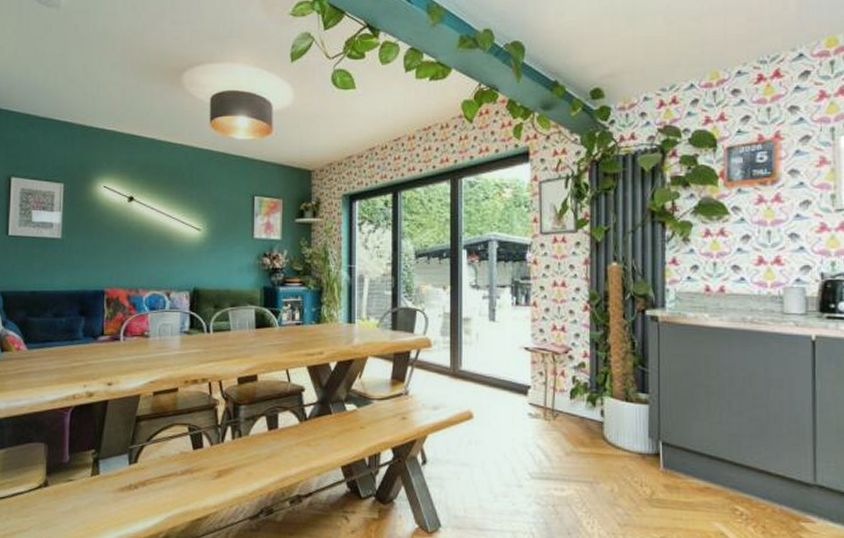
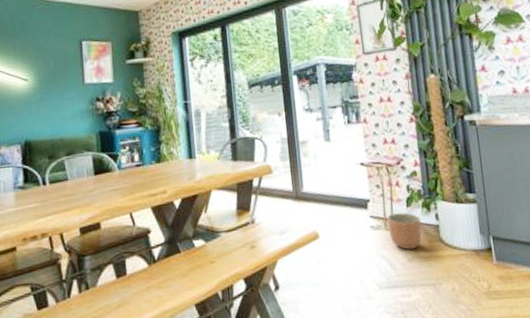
planter: none [548,404,584,443] -> present [387,212,422,250]

